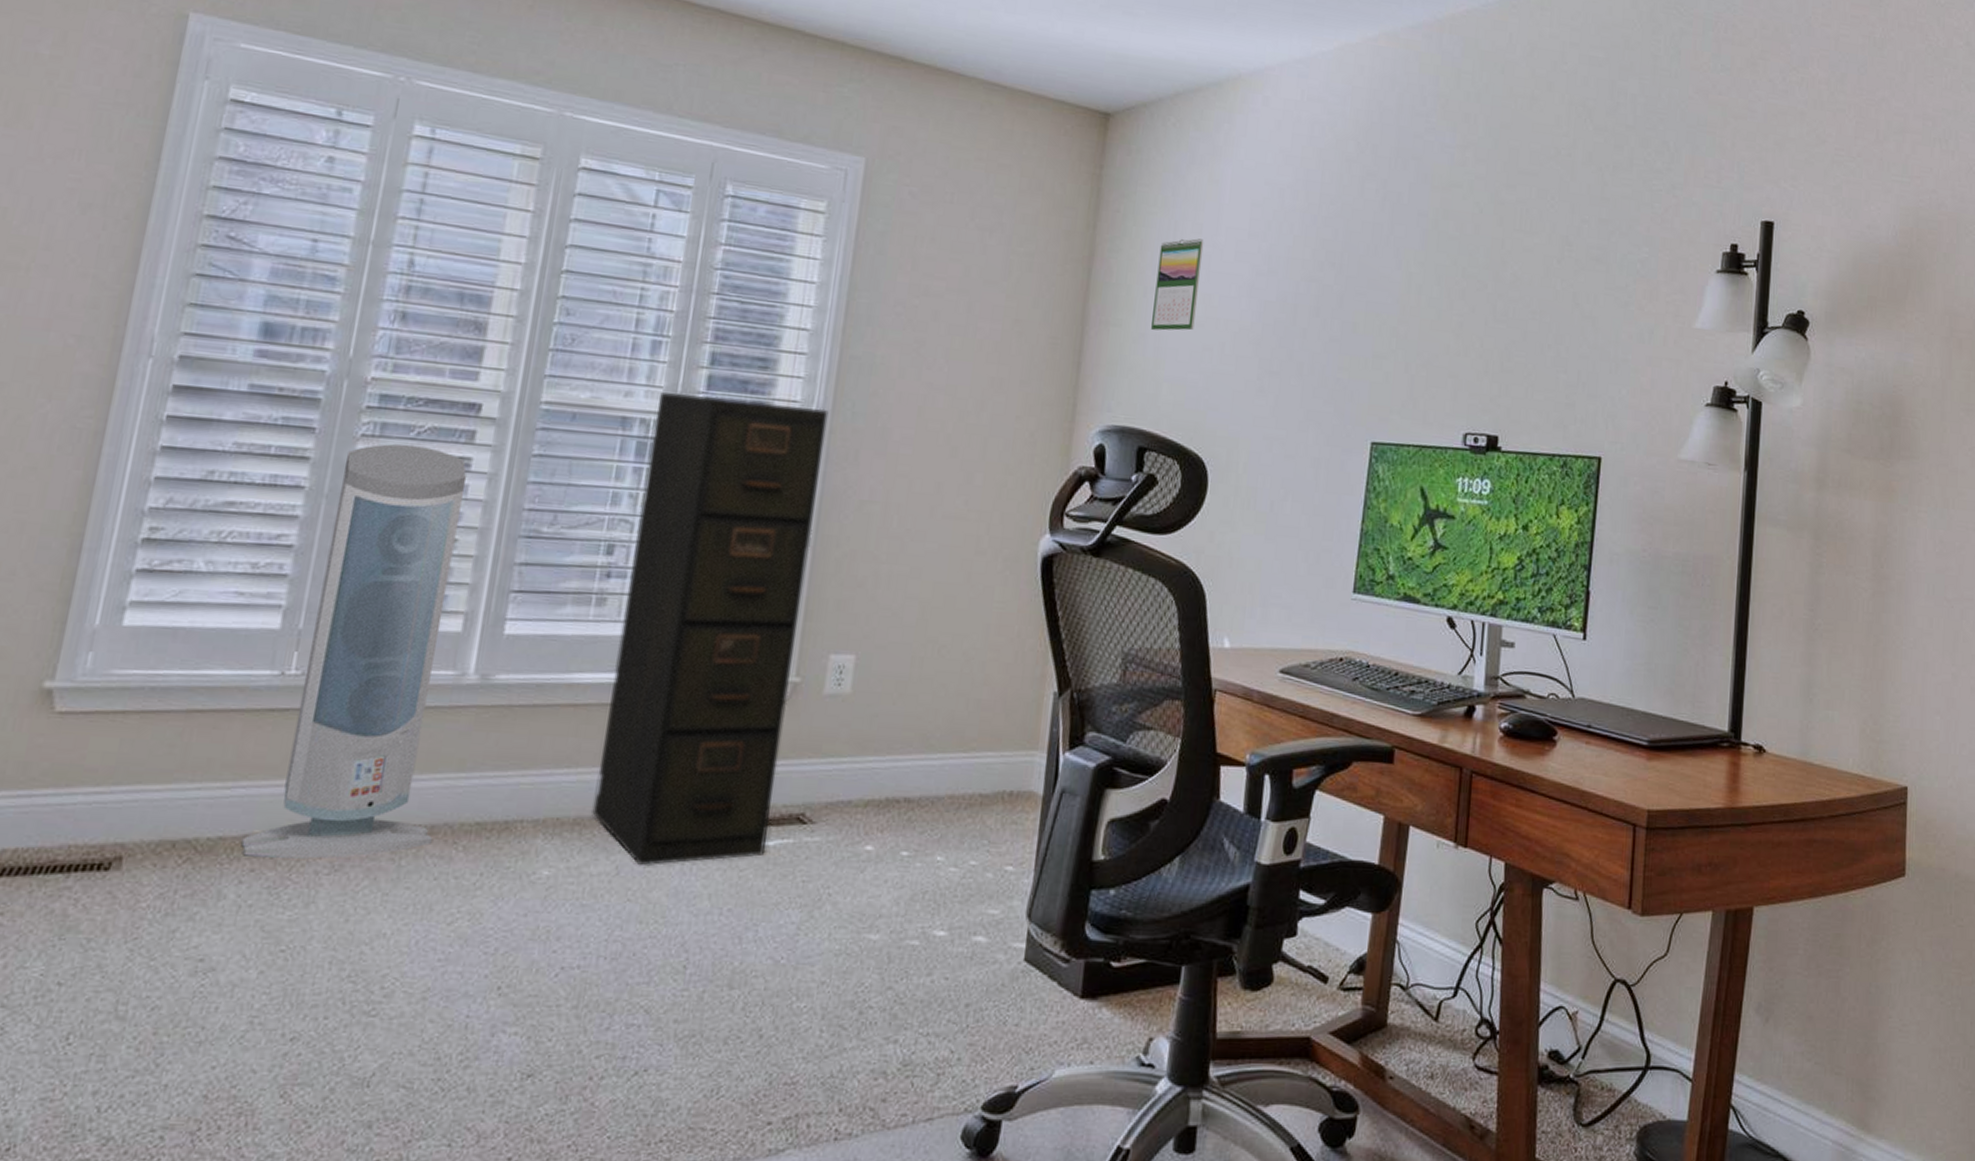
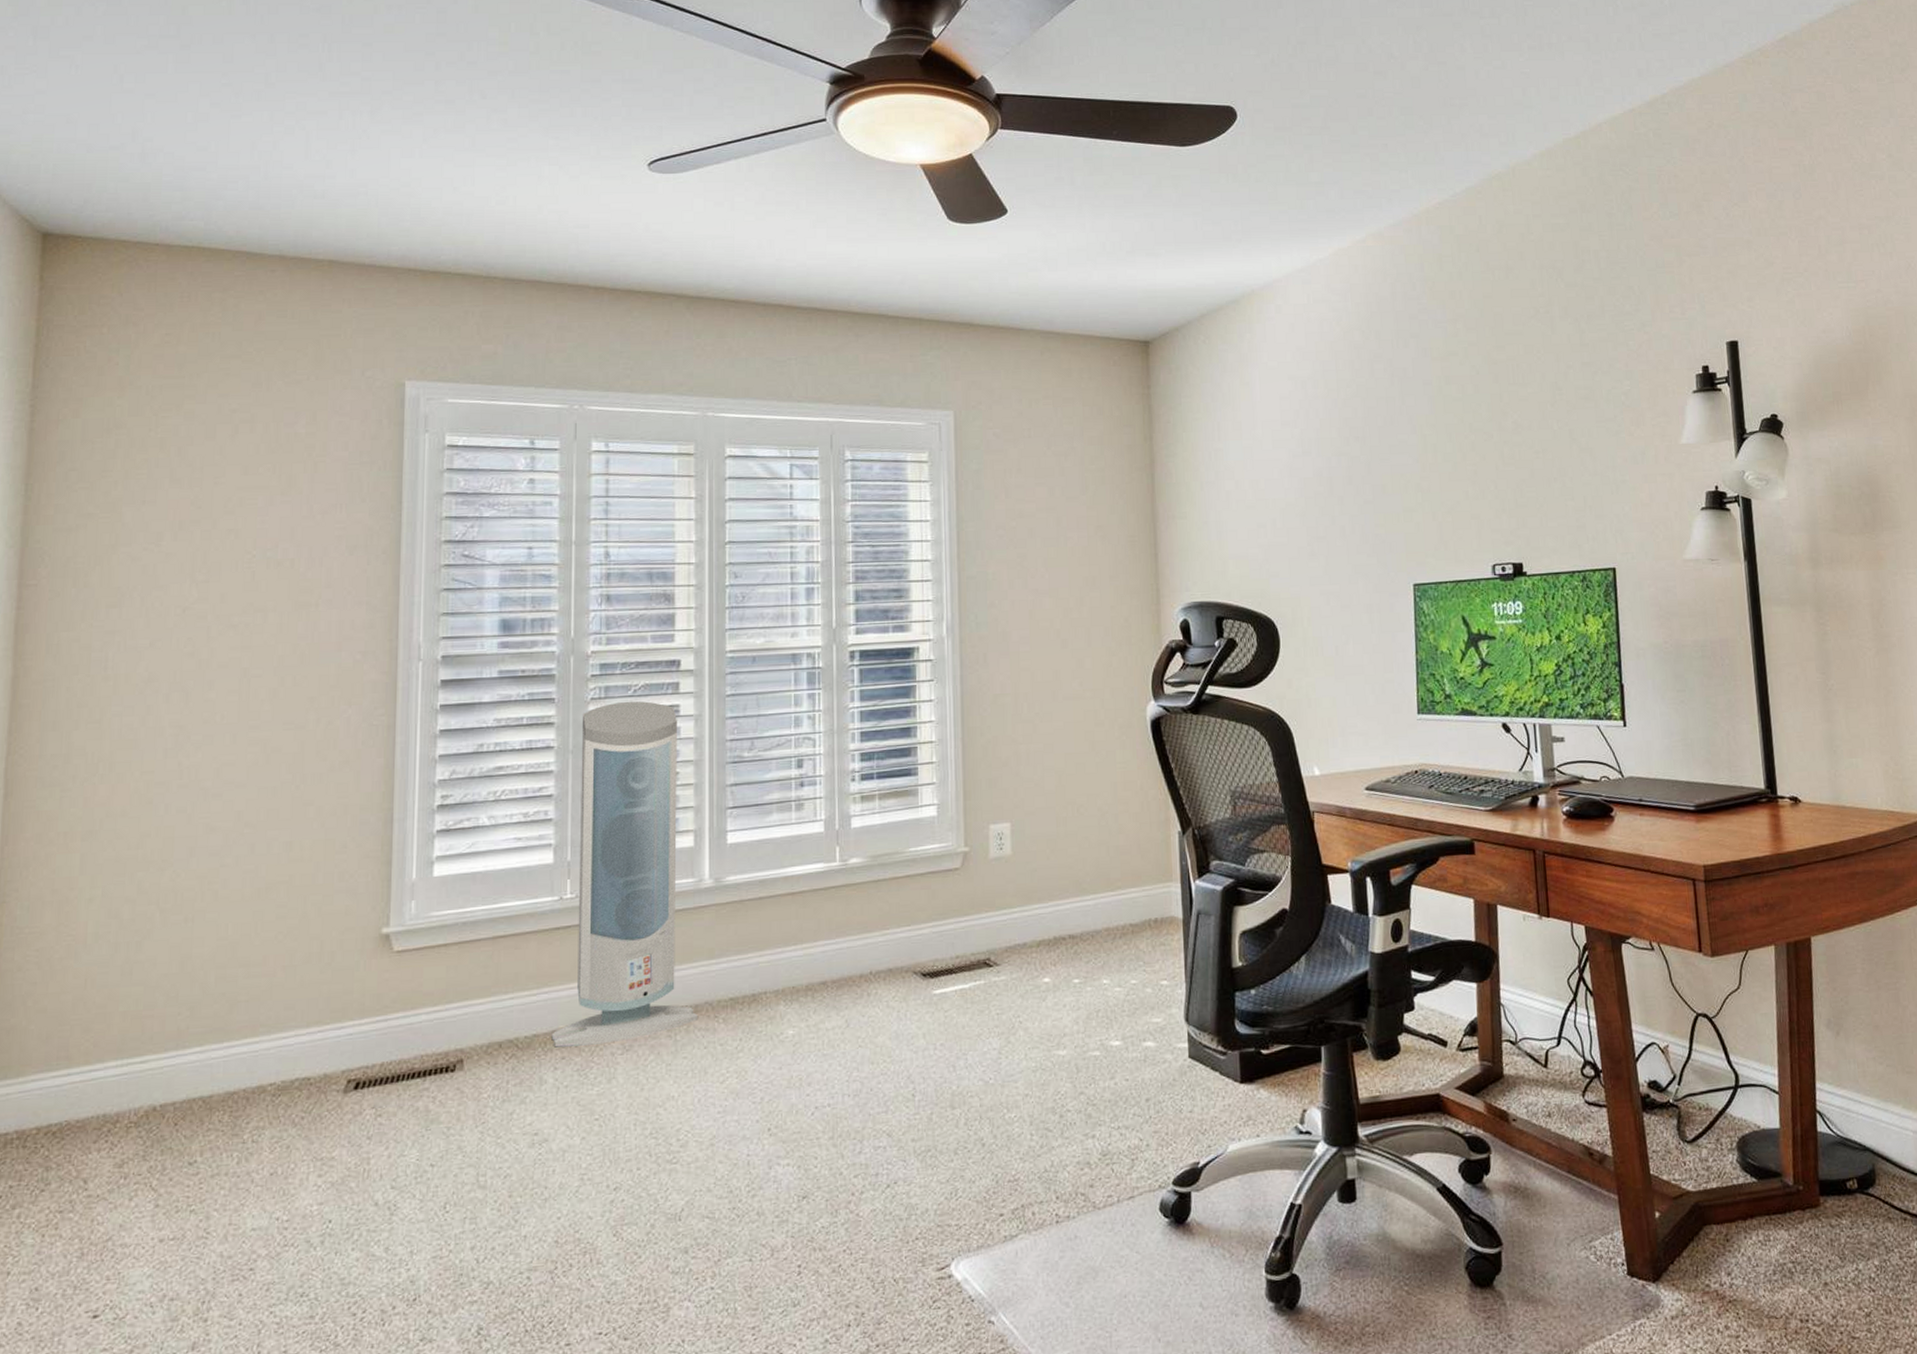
filing cabinet: present [592,392,829,867] -> none [818,623,962,1018]
calendar: present [1151,238,1204,331] -> none [1208,434,1247,517]

